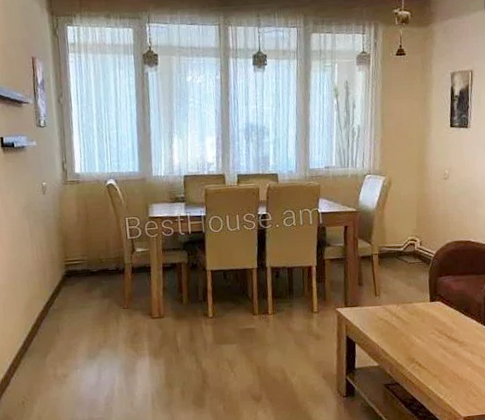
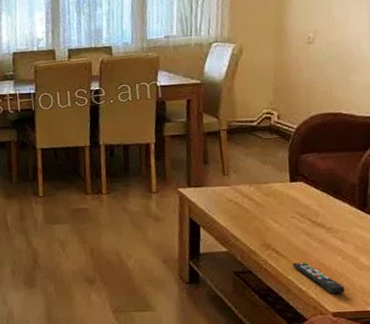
remote control: none [432,373,474,400] -> present [292,262,345,293]

